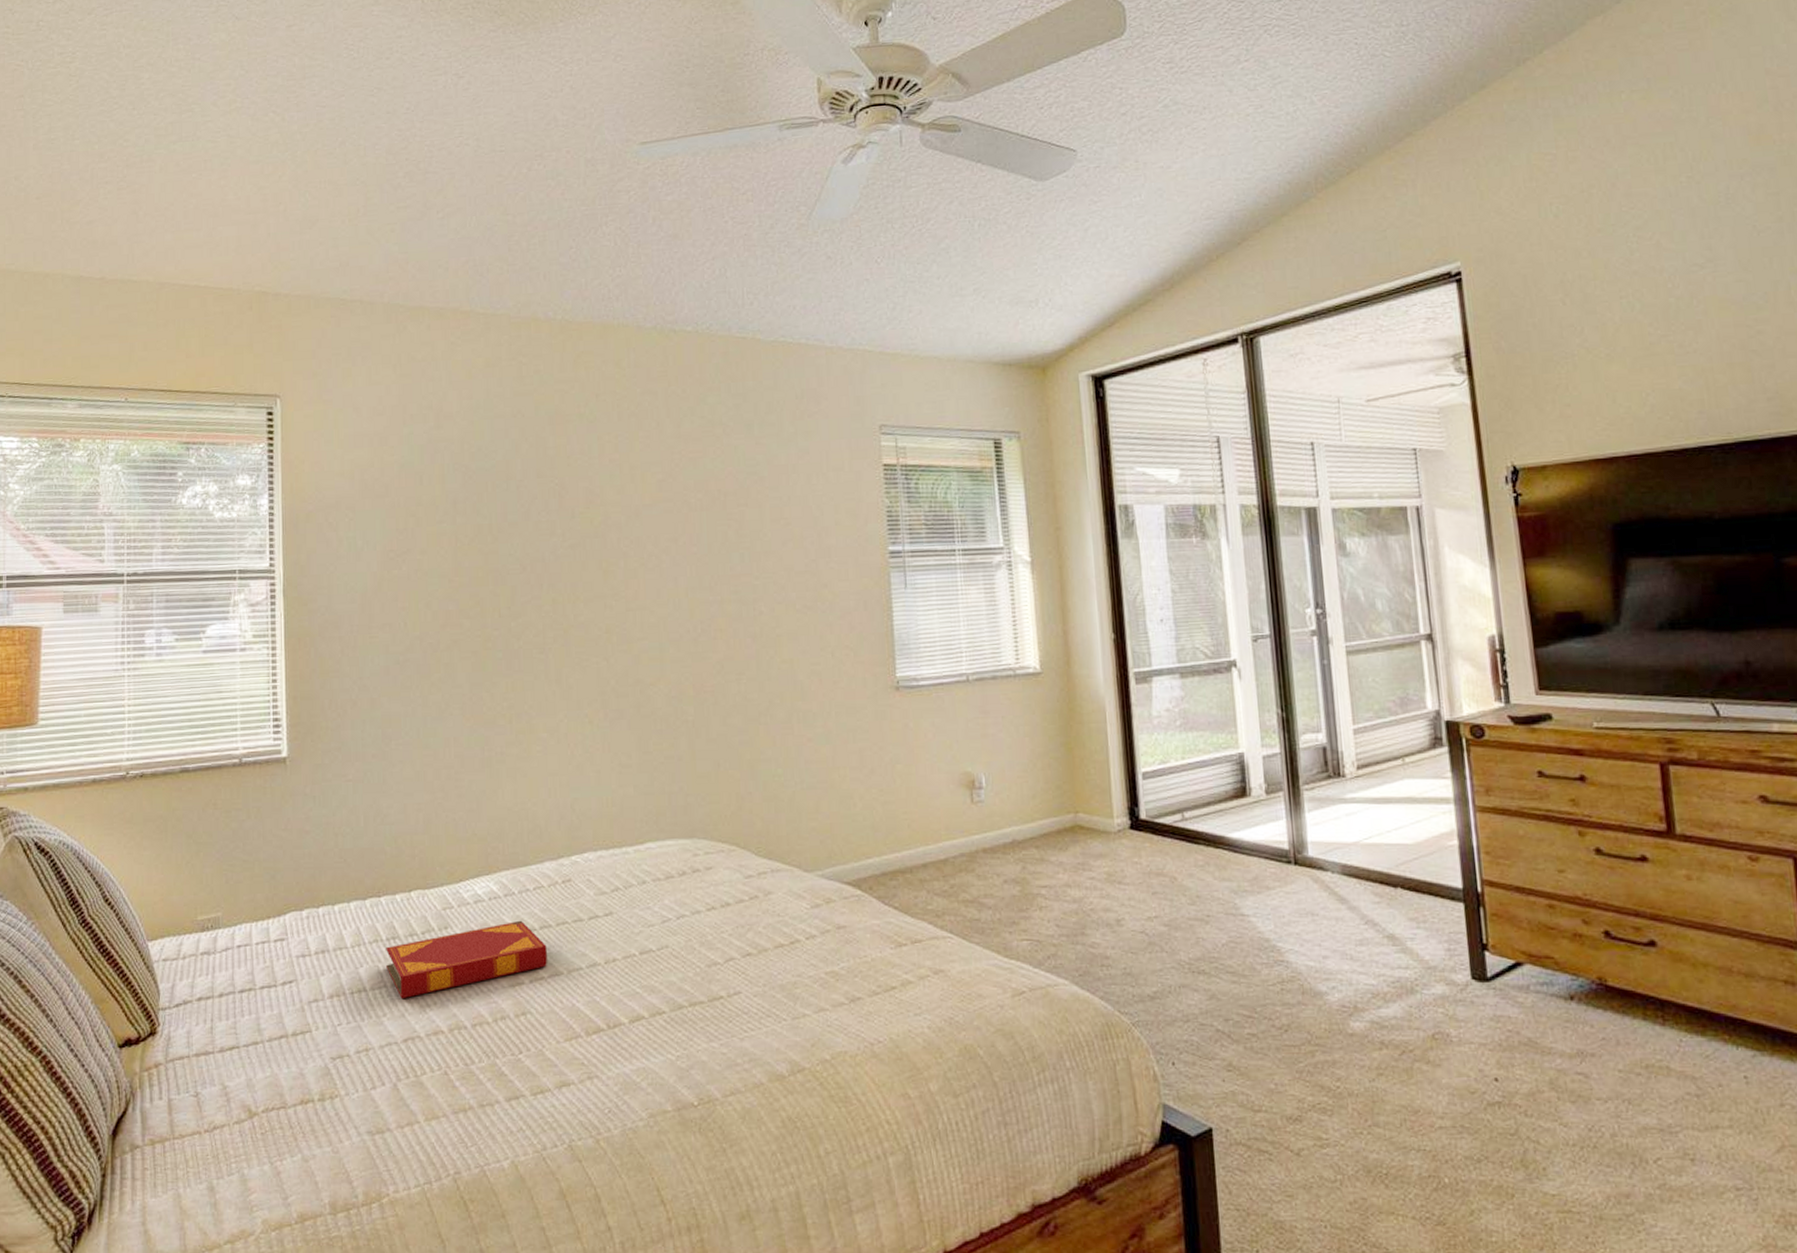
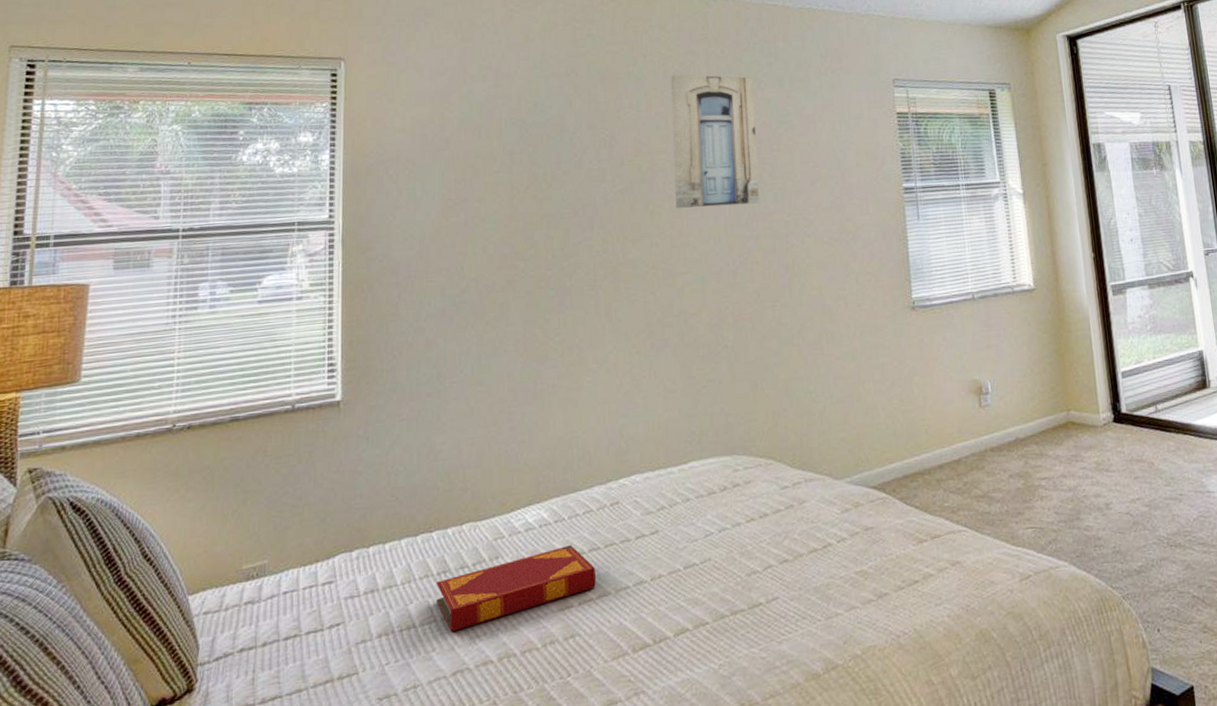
wall art: none [625,417,724,567] -> present [670,74,759,208]

